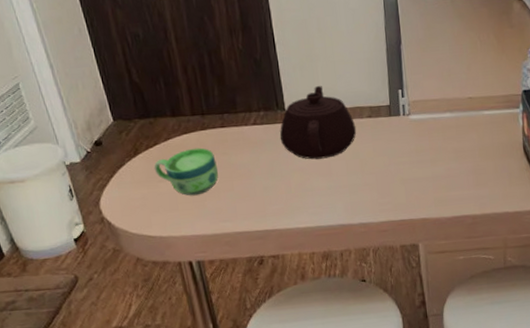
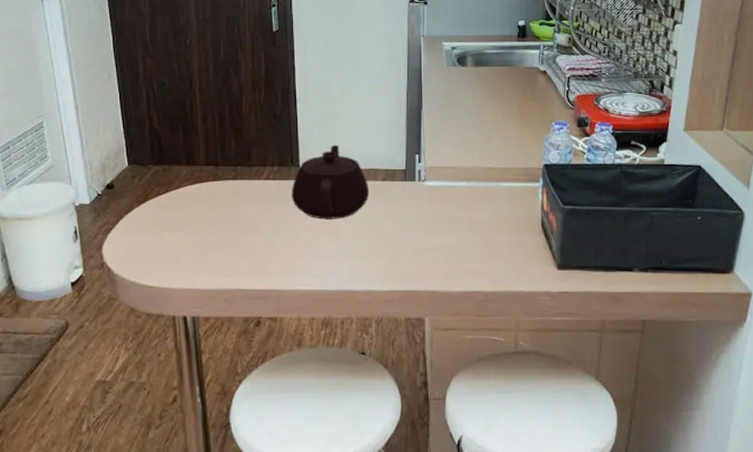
cup: present [154,147,219,196] -> none [161,198,226,248]

